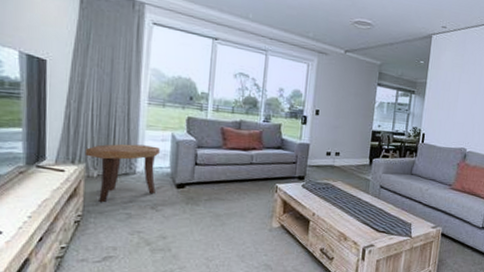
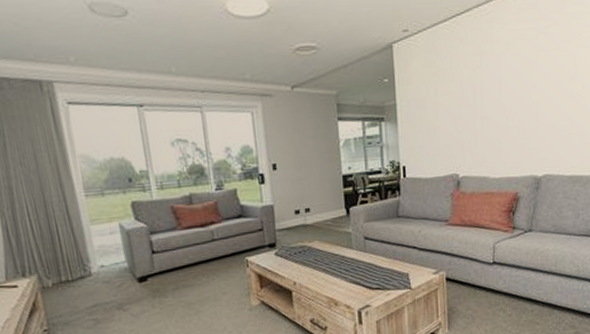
side table: present [84,143,160,203] -> none [32,241,118,313]

